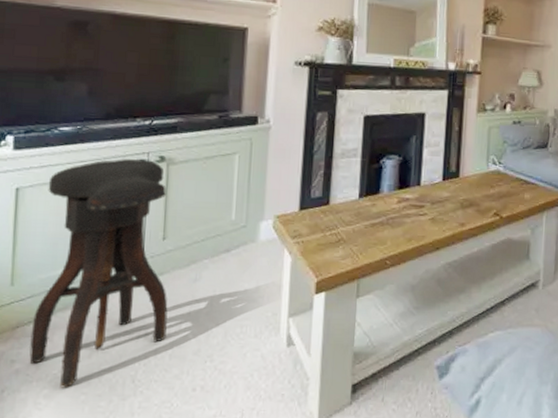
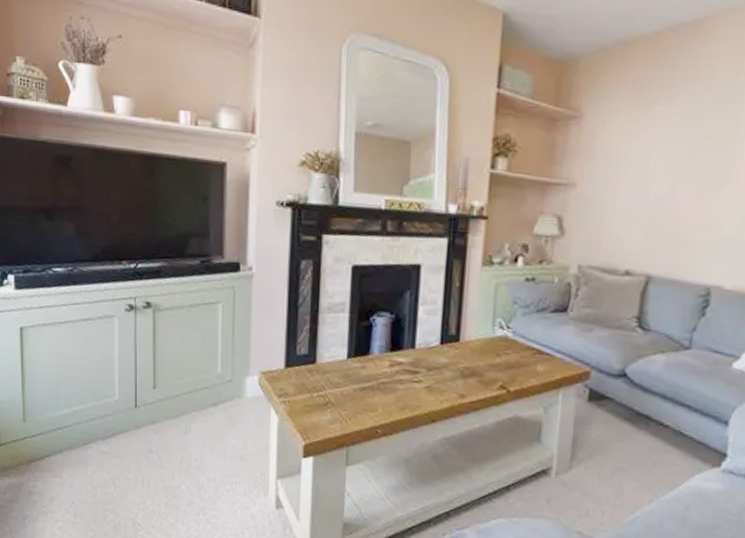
stool: present [29,159,168,388] -> none [43,303,161,523]

